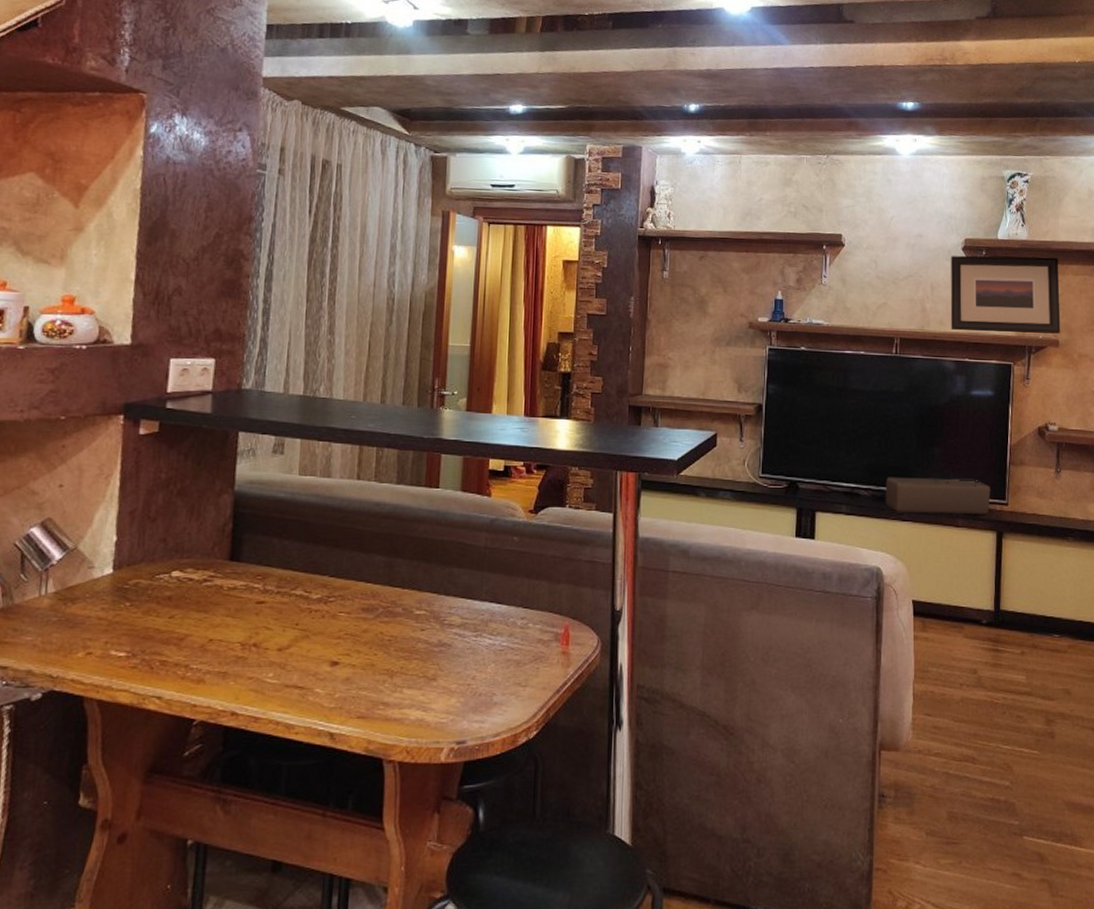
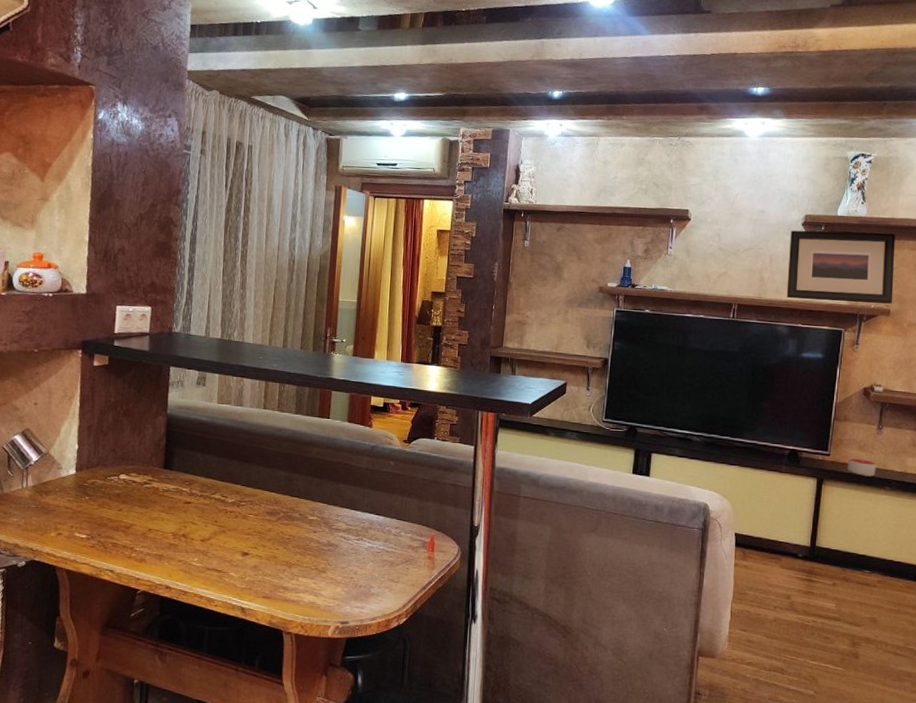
decorative box: present [885,477,991,516] -> none [715,426,814,464]
candle: none [1027,505,1058,527] -> present [847,457,877,477]

